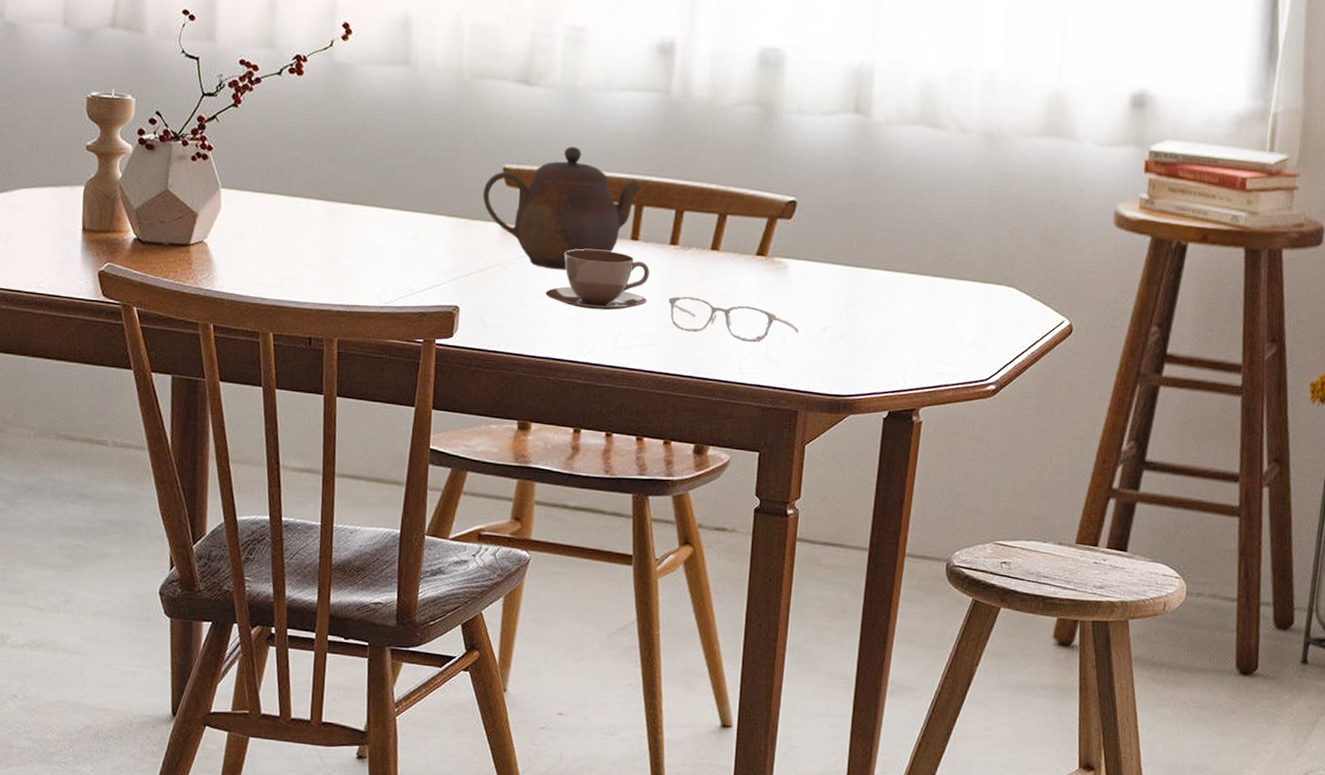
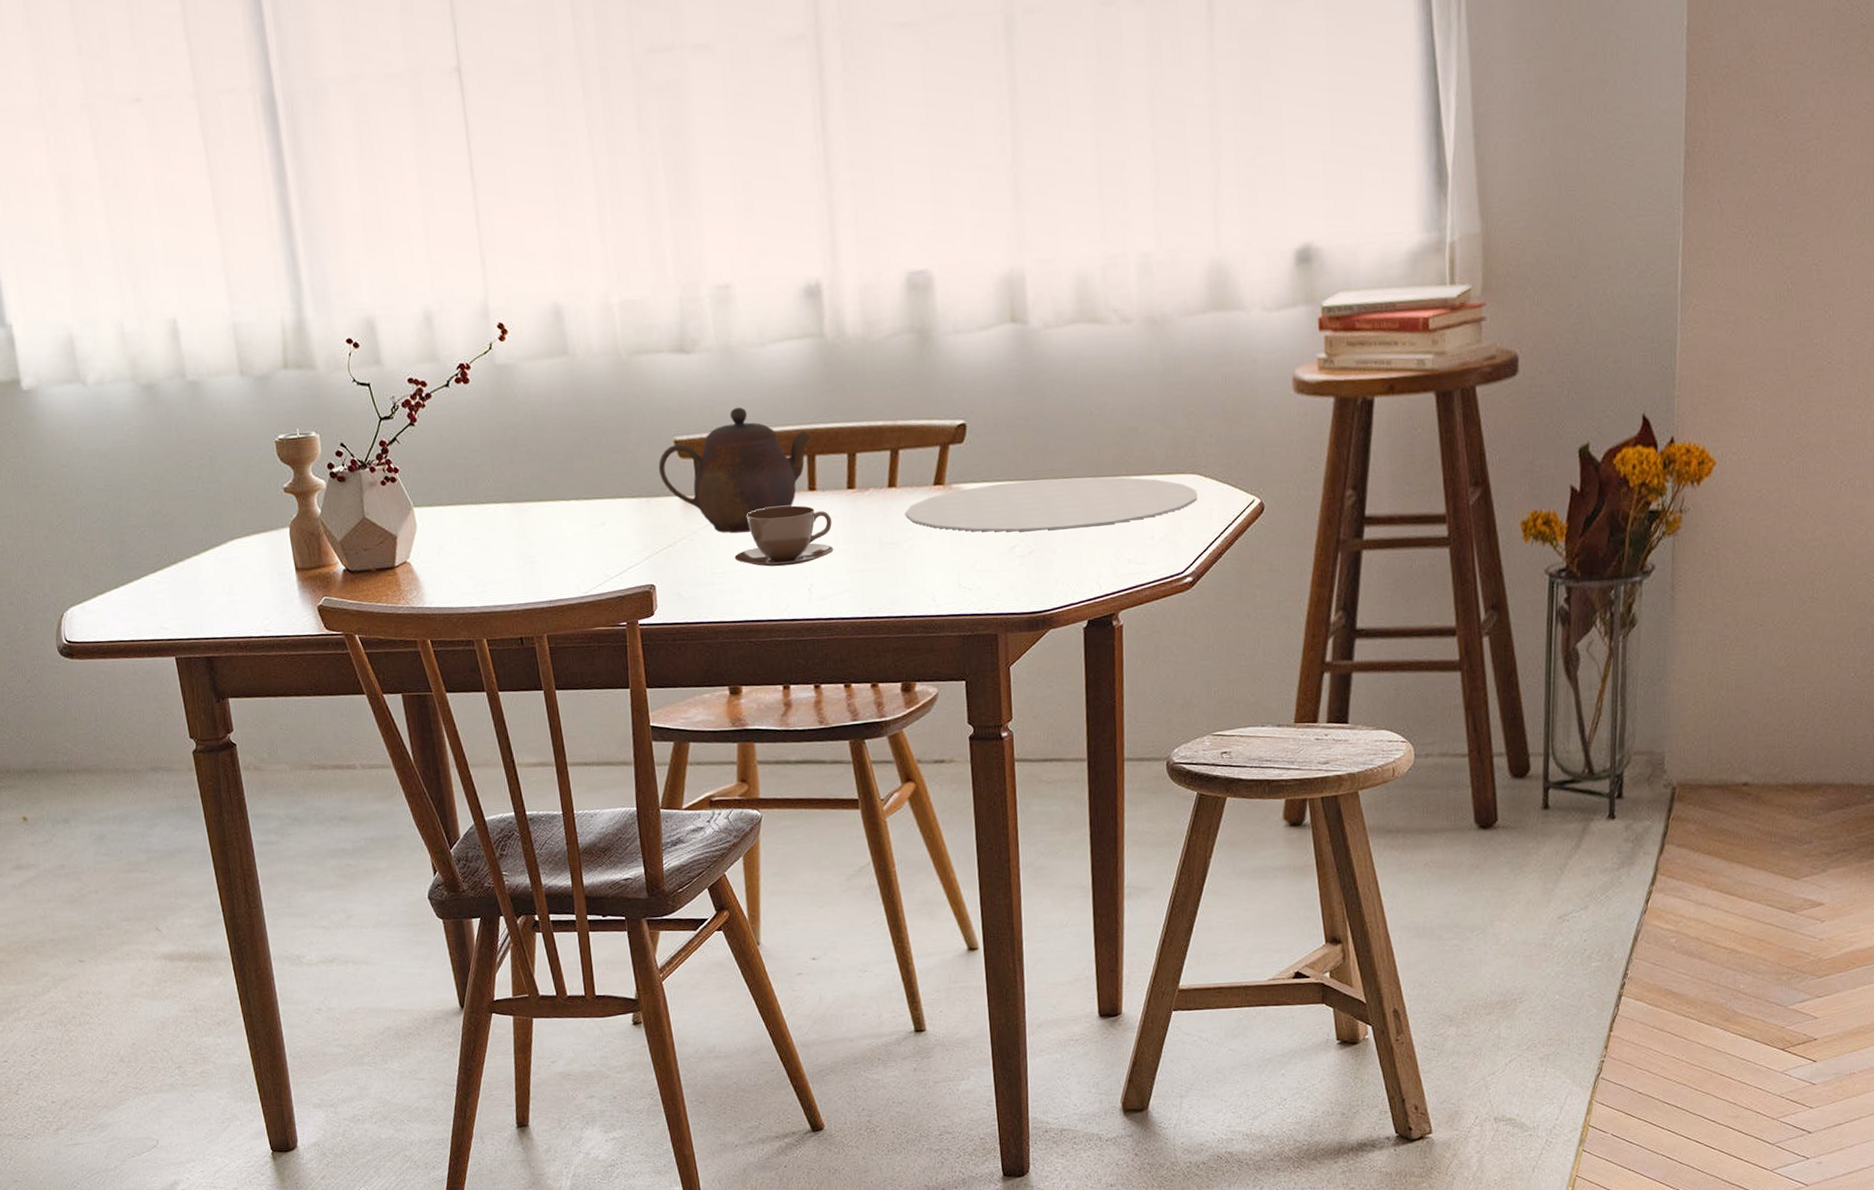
spectacles: present [668,296,799,343] -> none [854,538,987,574]
placemat: none [723,264,1011,322] -> present [905,477,1198,532]

